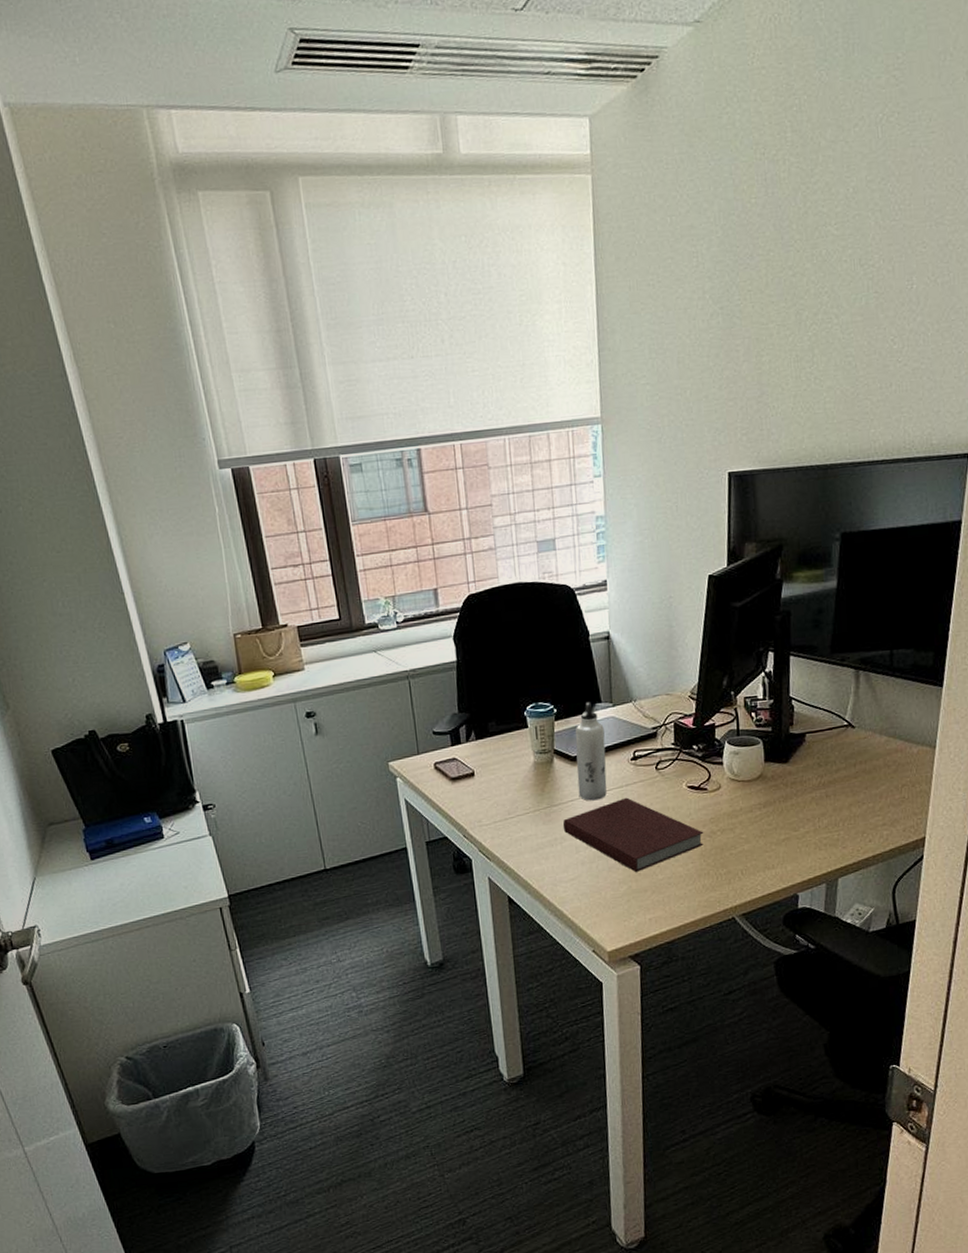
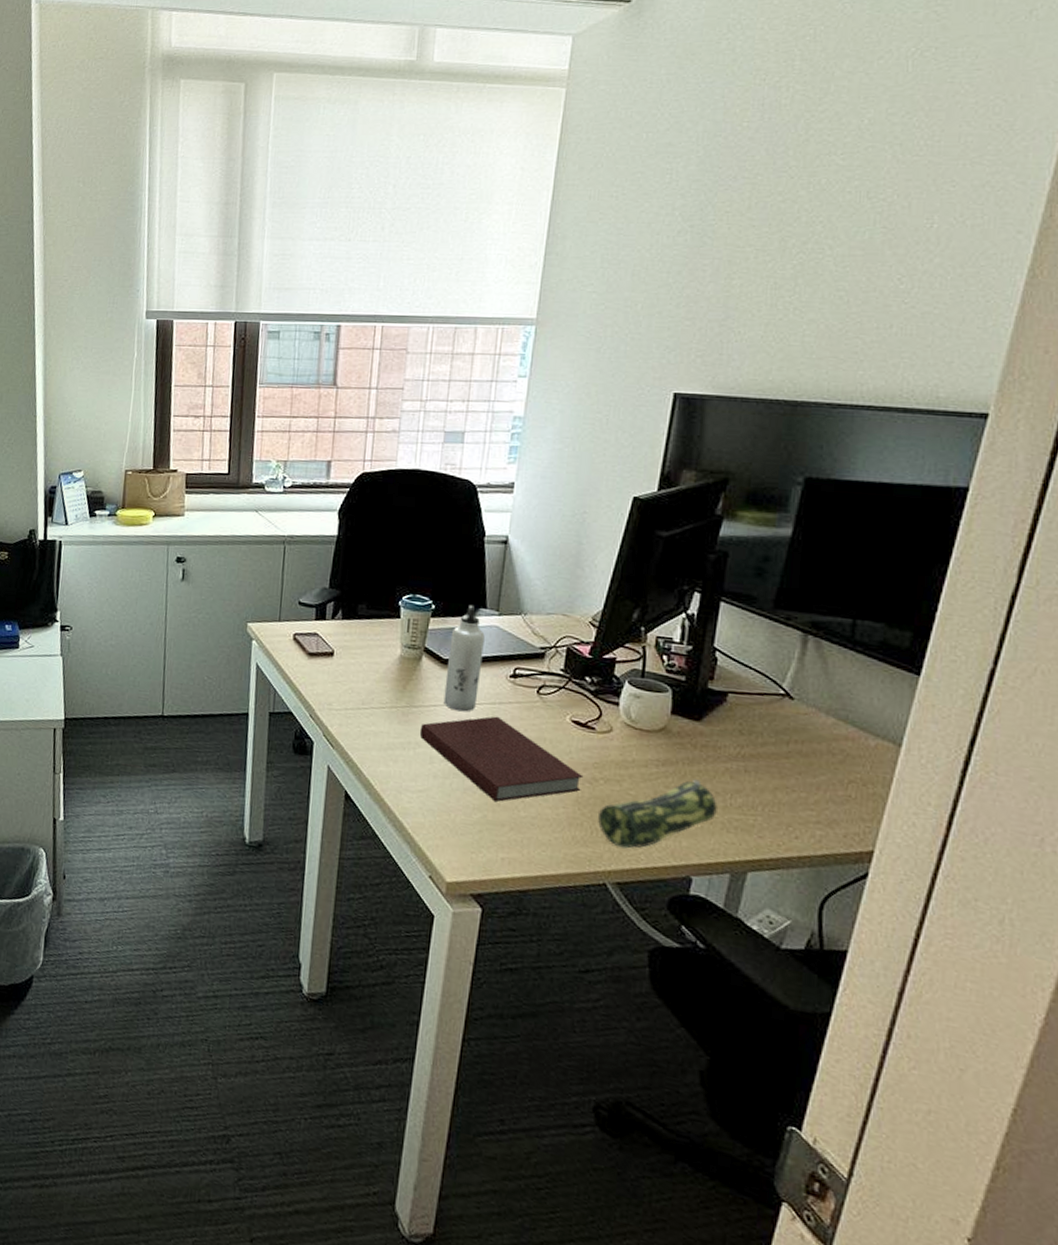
pencil case: none [720,812,810,885] -> present [598,779,718,849]

